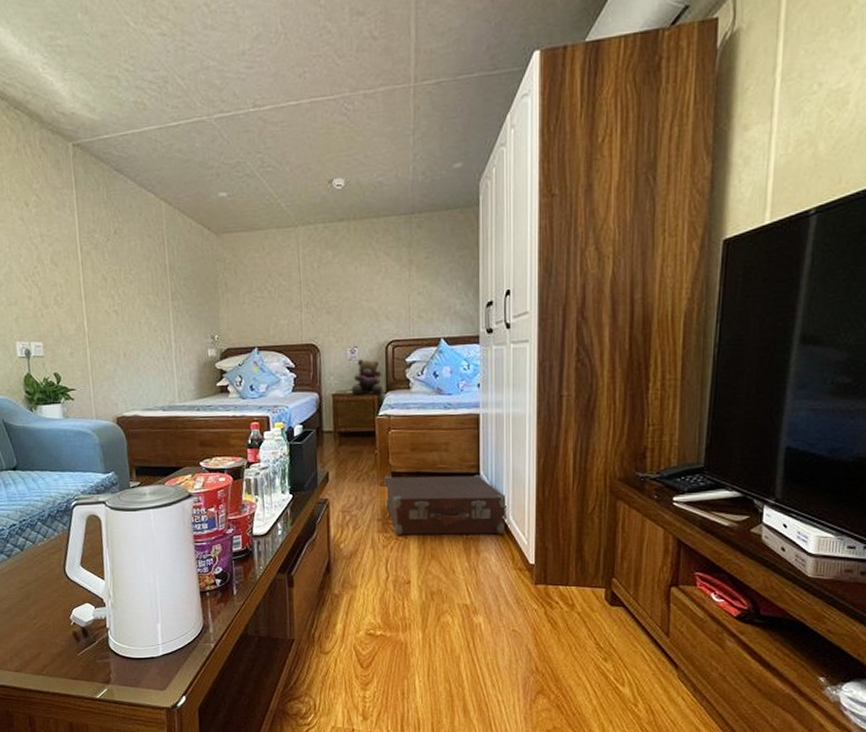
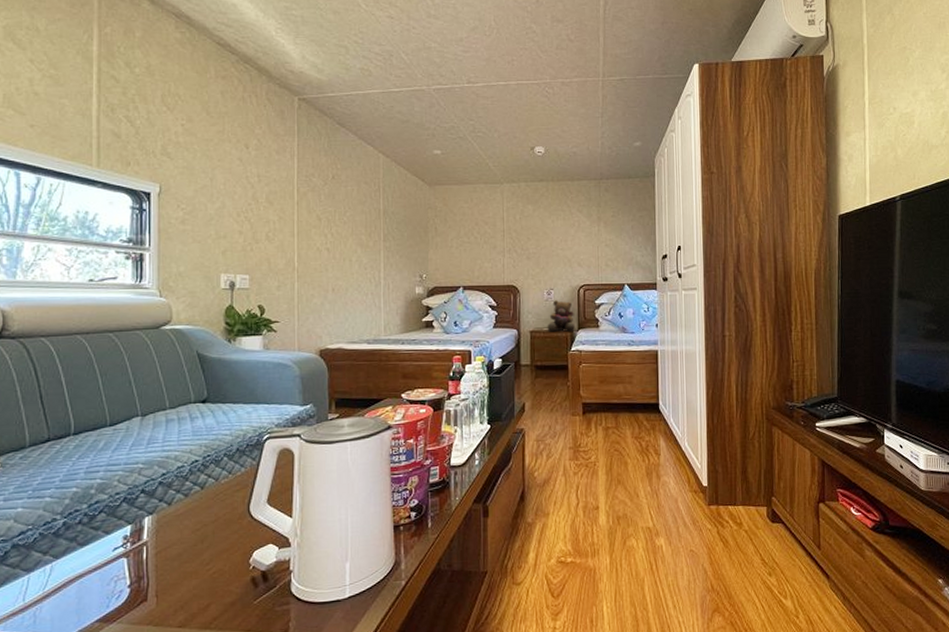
suitcase: present [384,474,507,535] -> none [576,404,682,462]

